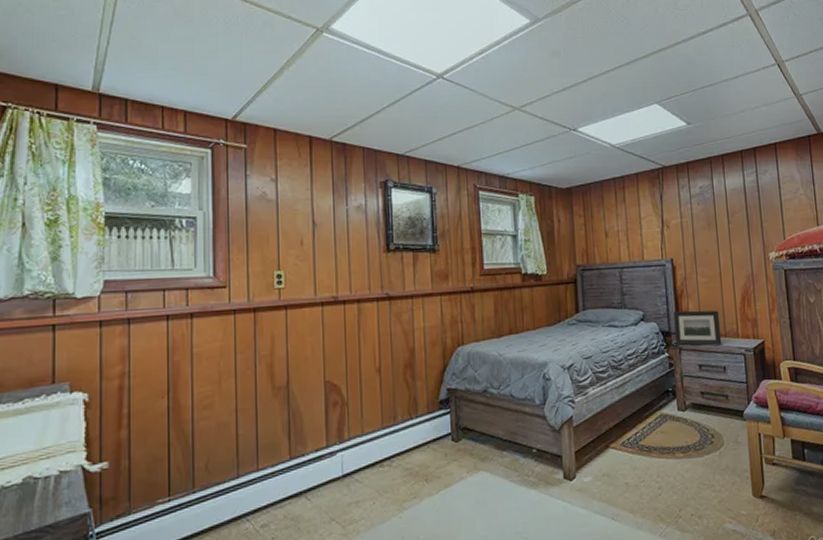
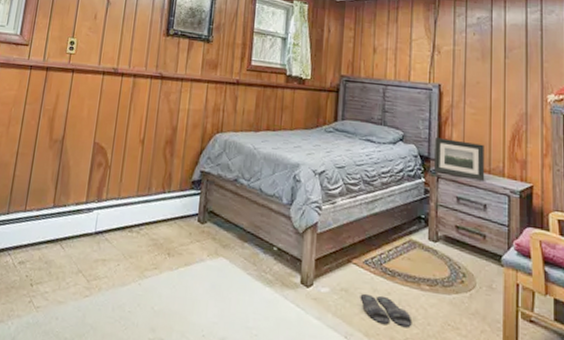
slippers: none [621,471,672,499] -> present [360,293,413,328]

